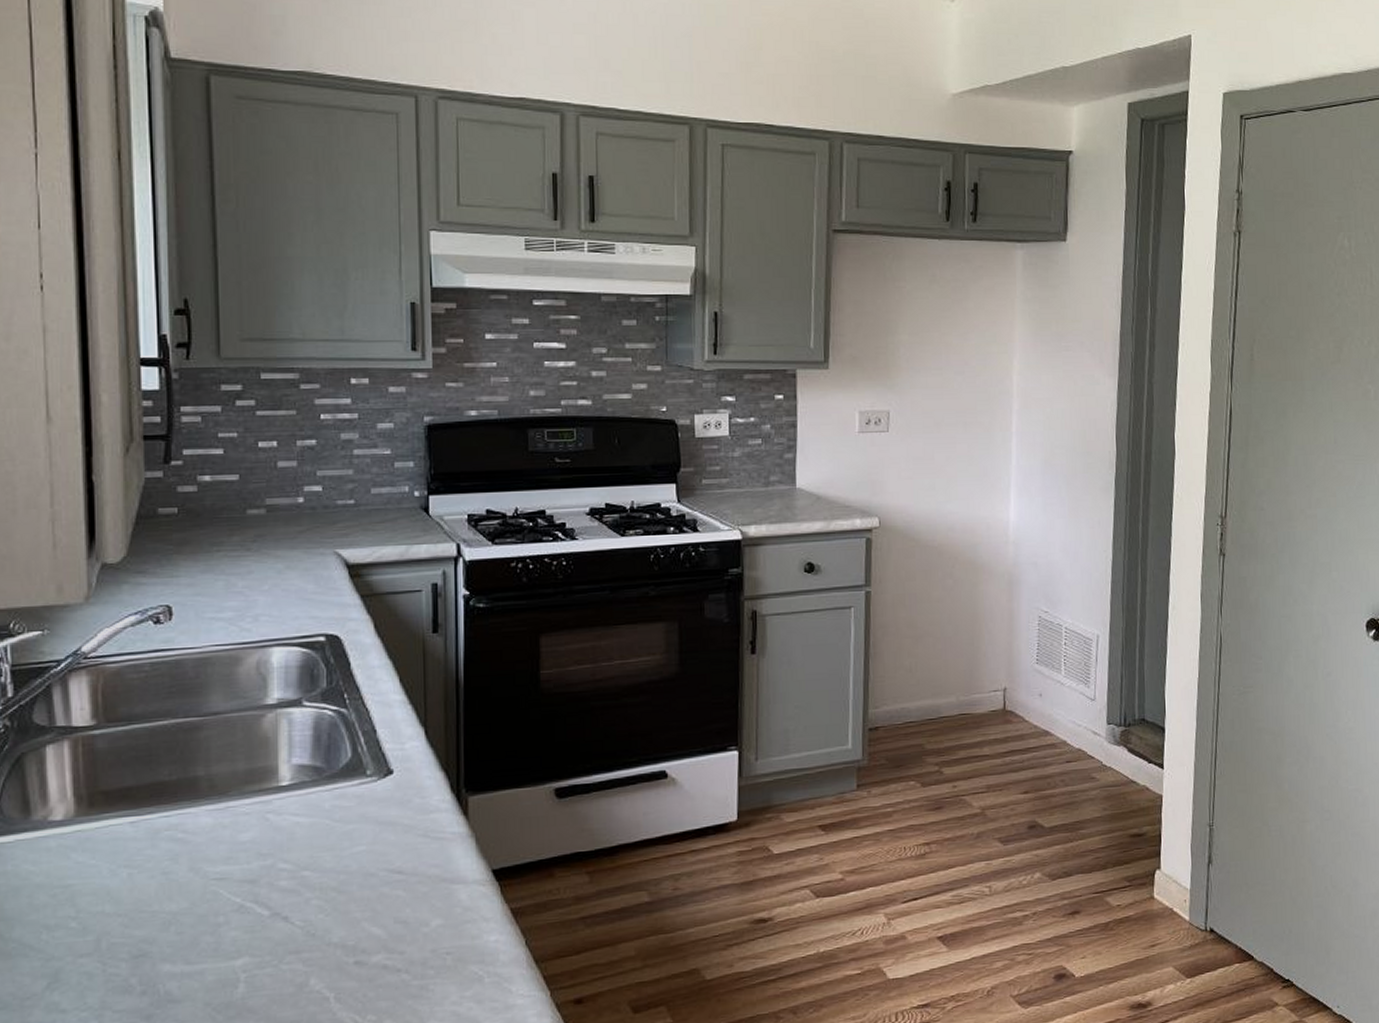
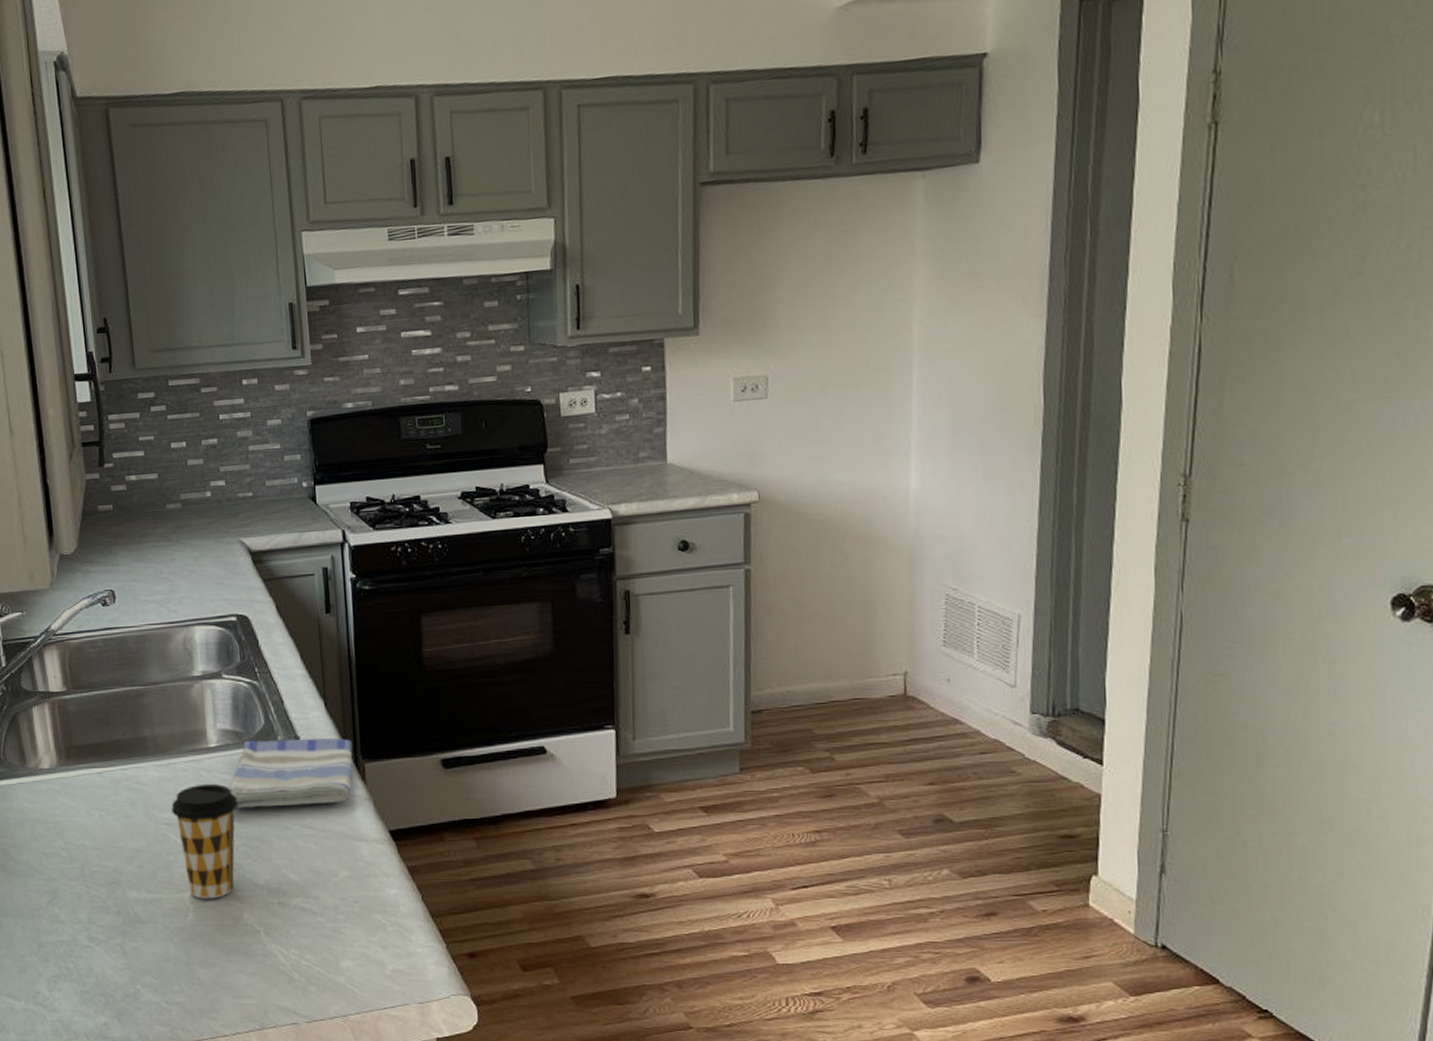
coffee cup: none [226,828,313,966] -> present [171,783,239,899]
dish towel: none [303,770,455,855] -> present [230,738,353,808]

